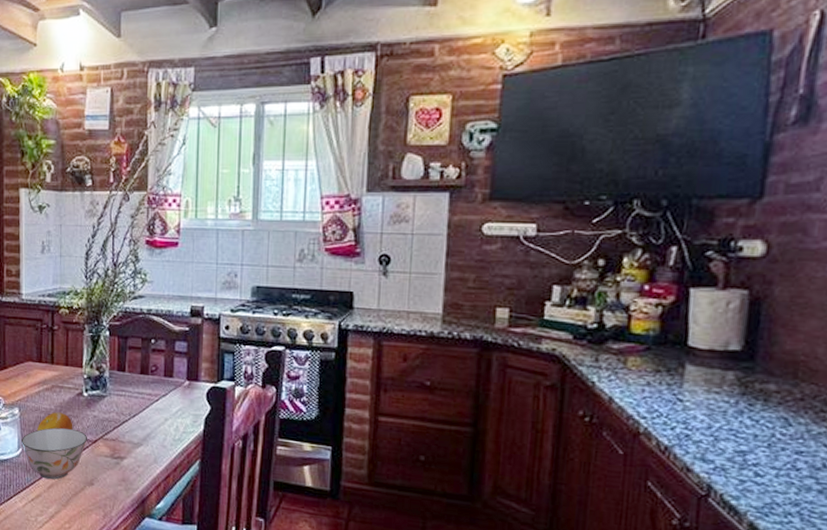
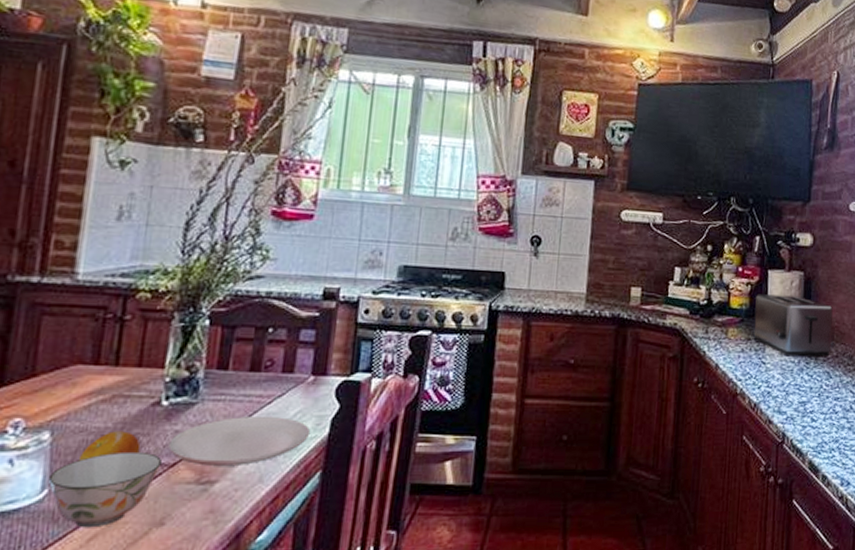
plate: none [91,409,190,448] -> present [168,415,311,466]
toaster: none [665,317,798,399] -> present [754,294,833,357]

